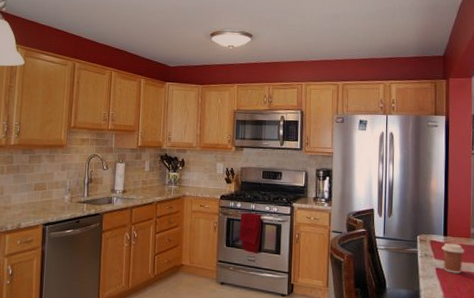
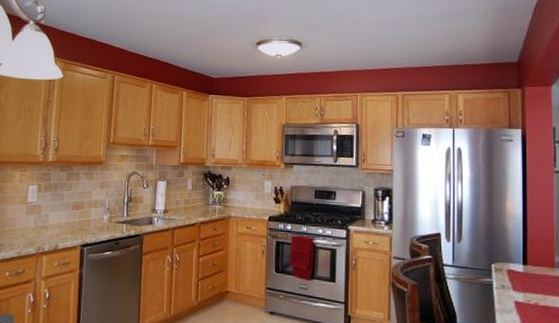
coffee cup: present [442,242,464,274] -> none [521,272,548,308]

